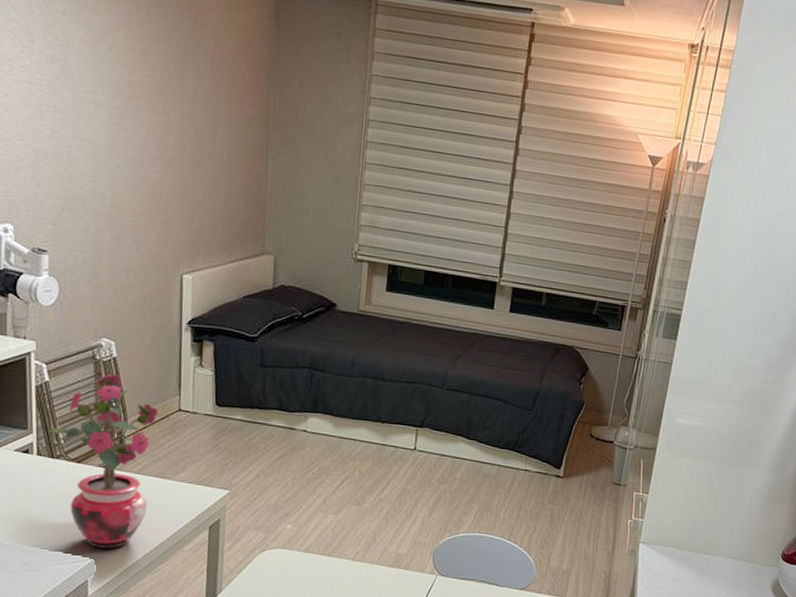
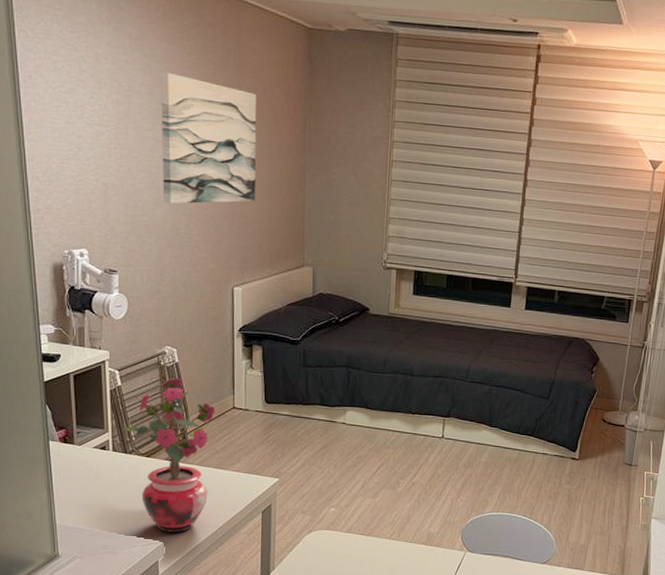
wall art: none [103,26,214,180] -> present [160,71,257,204]

